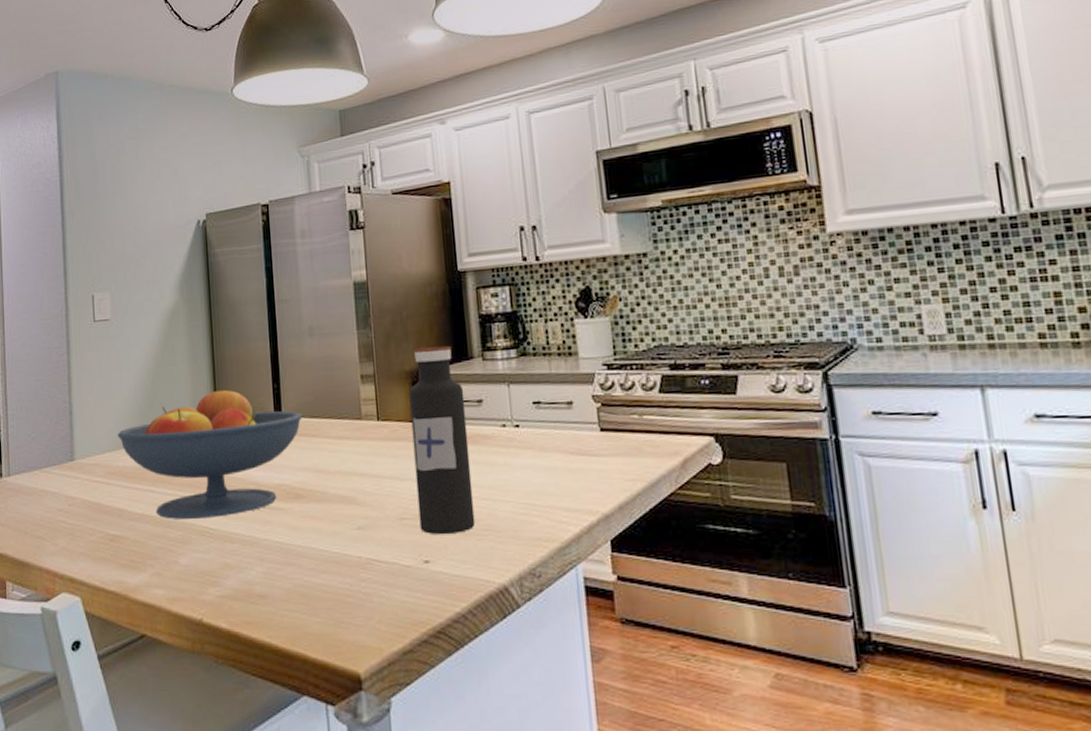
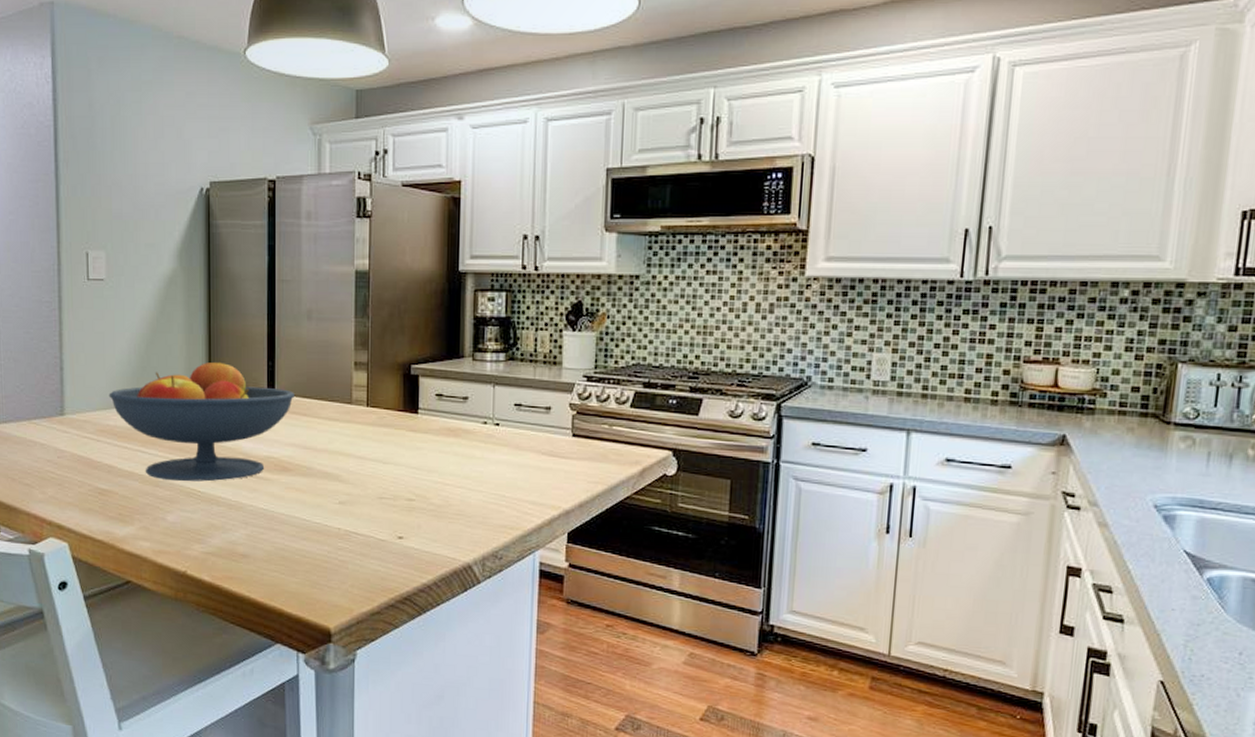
water bottle: present [409,345,476,535] -> none [397,342,452,516]

